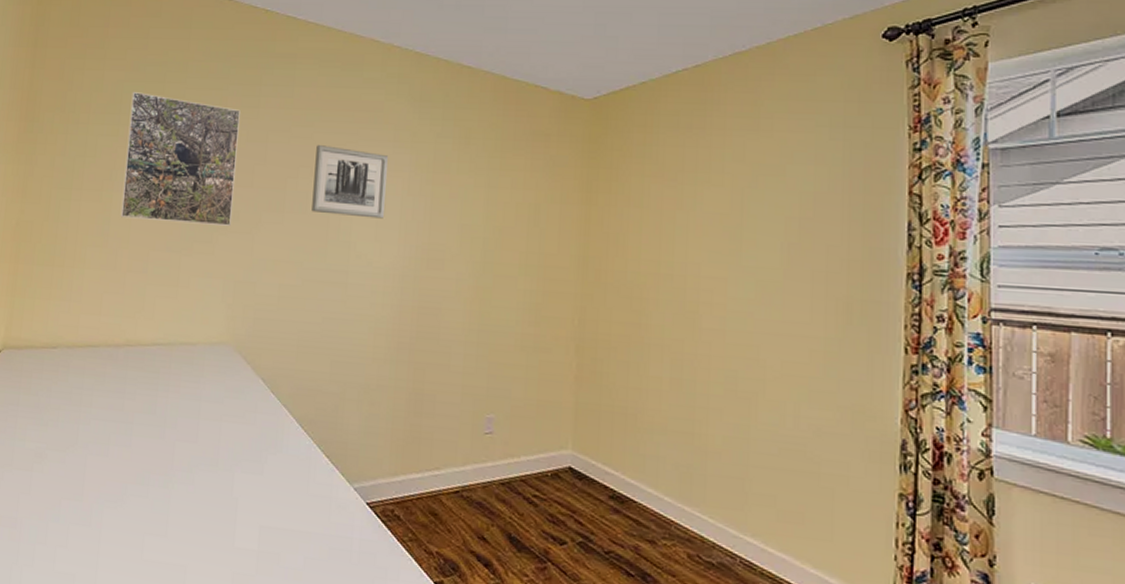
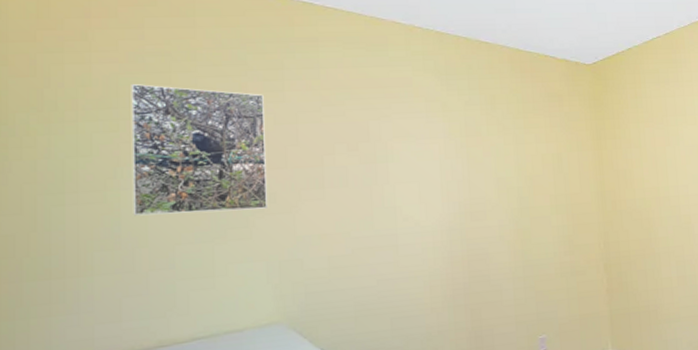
wall art: present [311,145,389,219] -> none [350,121,426,184]

